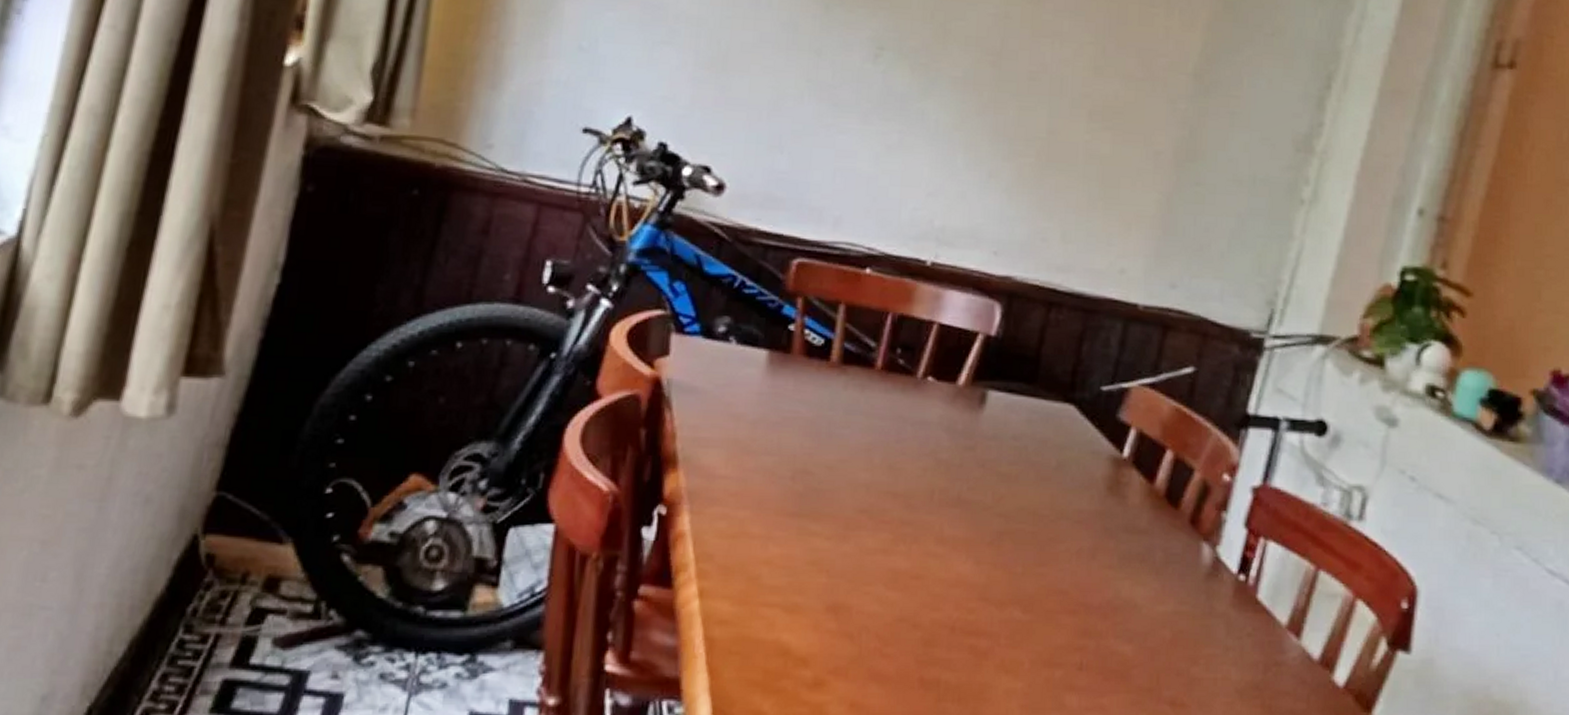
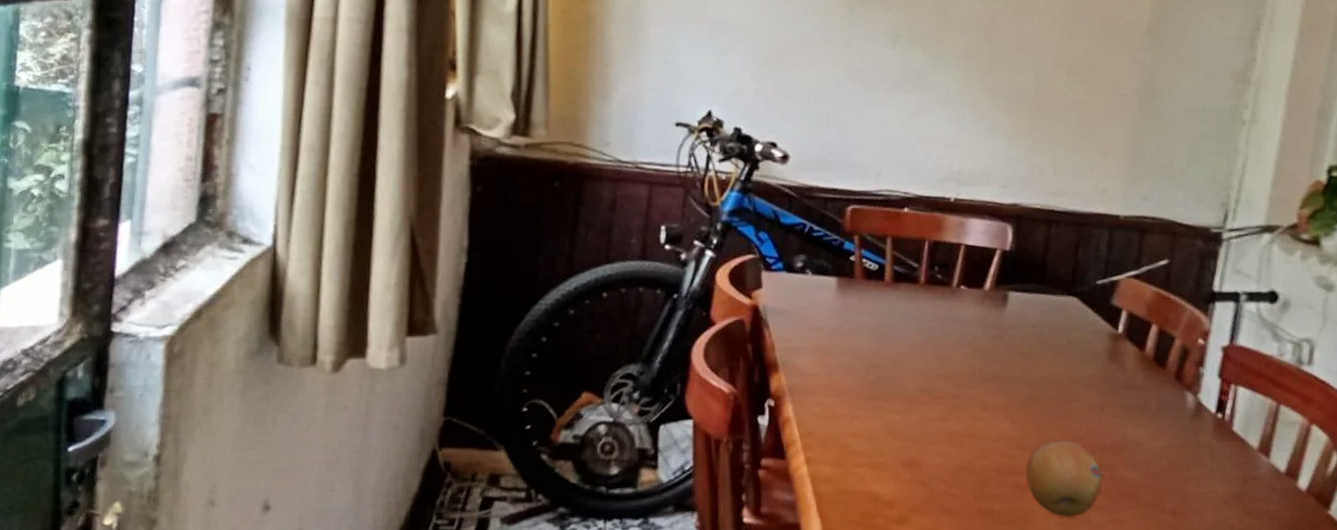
fruit: none [985,593,1085,698] -> present [1025,440,1102,517]

